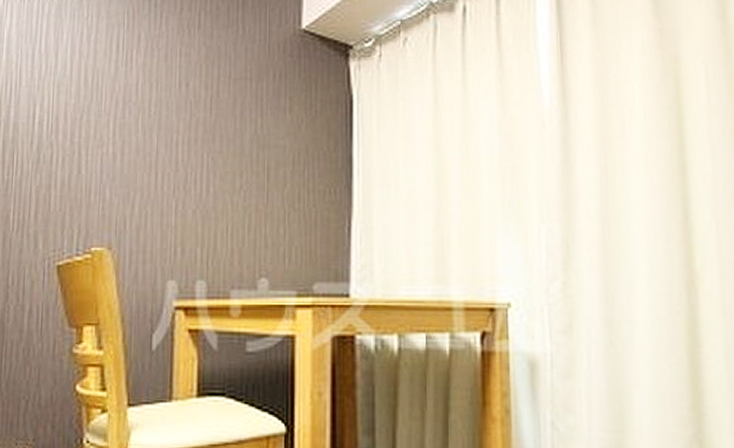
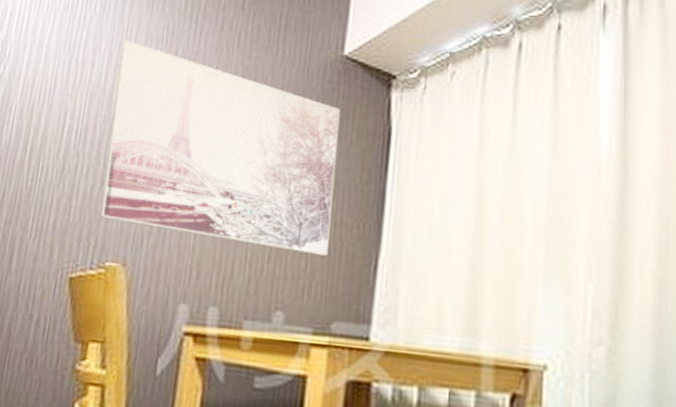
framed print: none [80,28,304,222] -> present [100,40,340,256]

